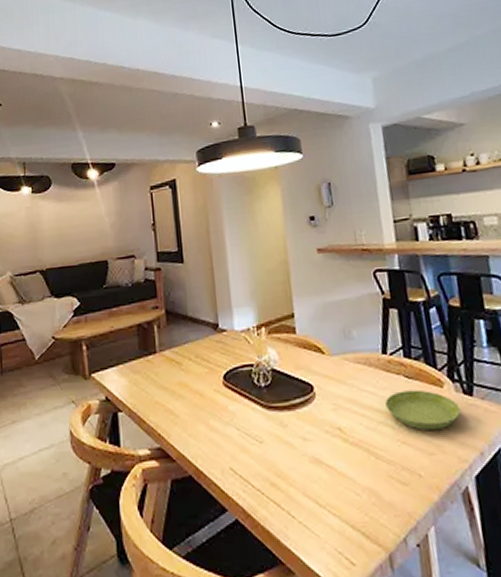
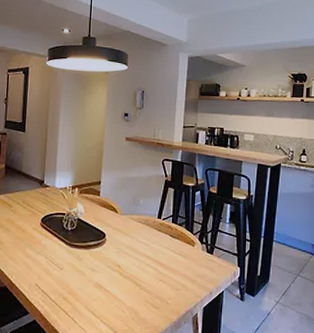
saucer: present [384,389,461,431] -> none [153,245,203,275]

